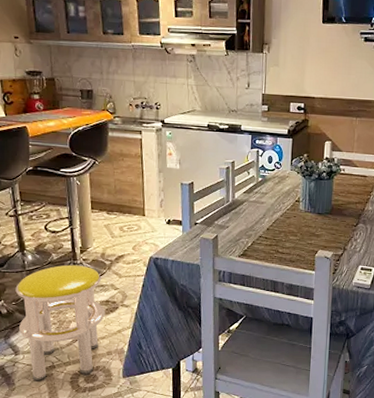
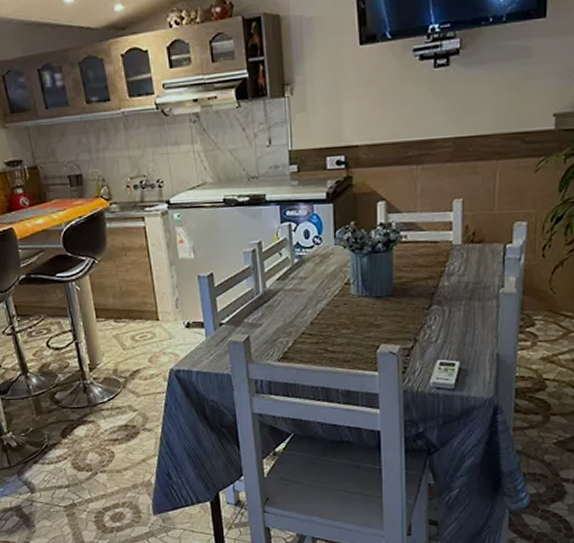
stool: present [15,264,105,381] -> none [22,385,126,522]

